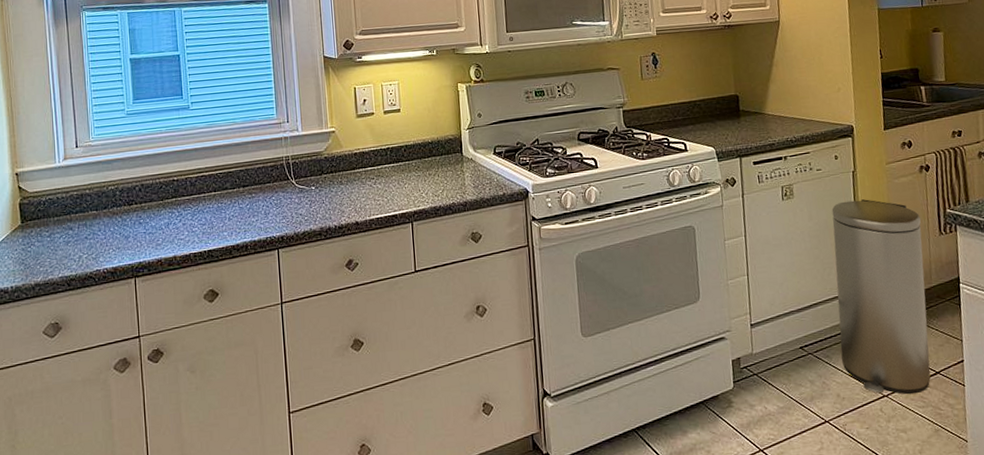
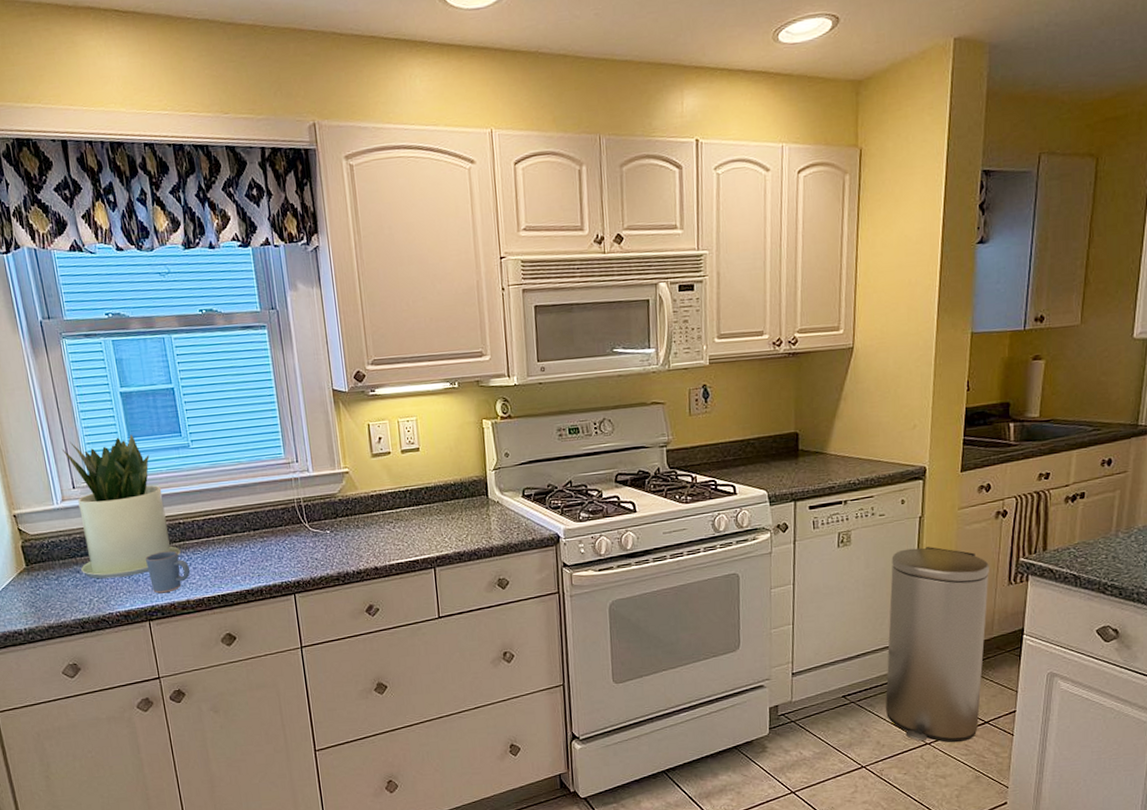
planter: none [69,97,172,236] -> present [61,434,181,579]
mug: none [138,207,180,250] -> present [145,550,191,594]

